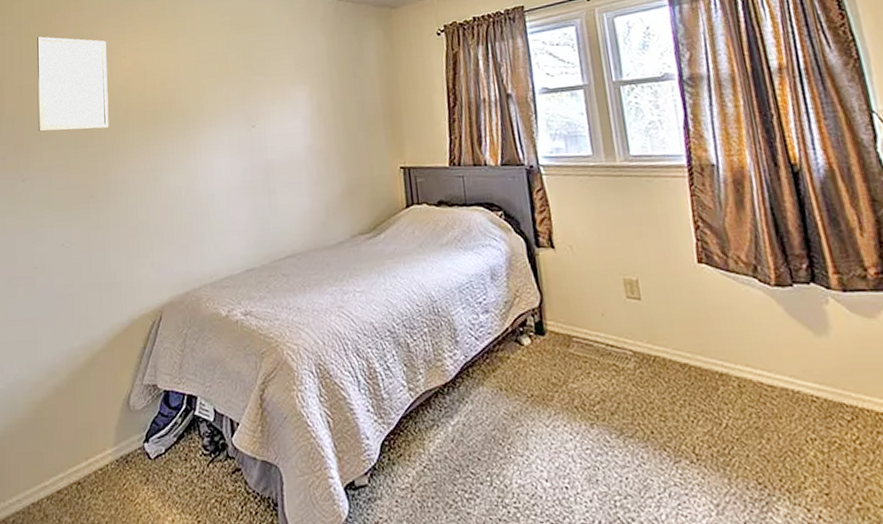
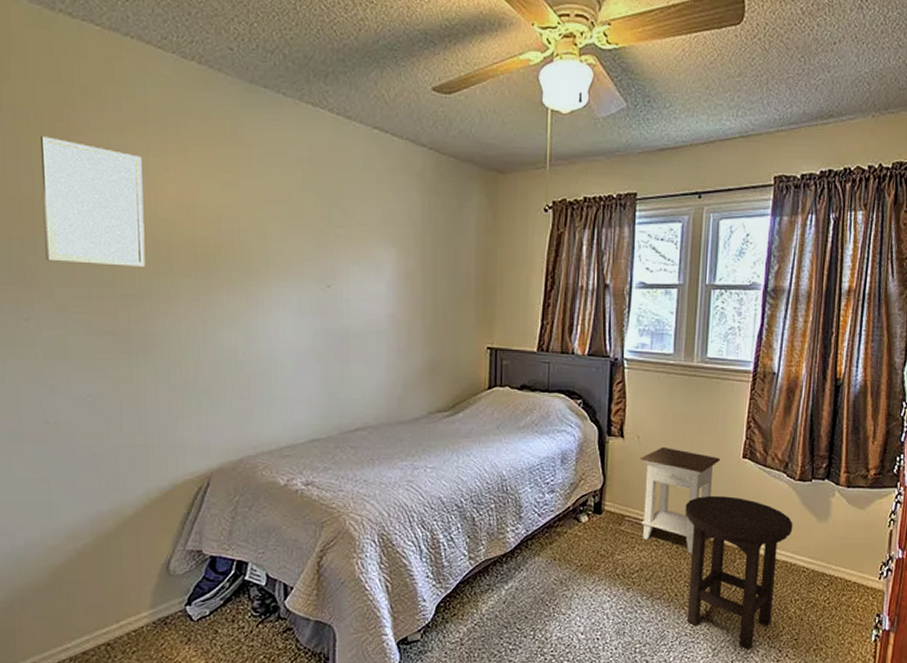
nightstand: none [577,255,672,380] -> present [641,446,721,554]
stool: none [640,308,786,507] -> present [685,495,793,650]

